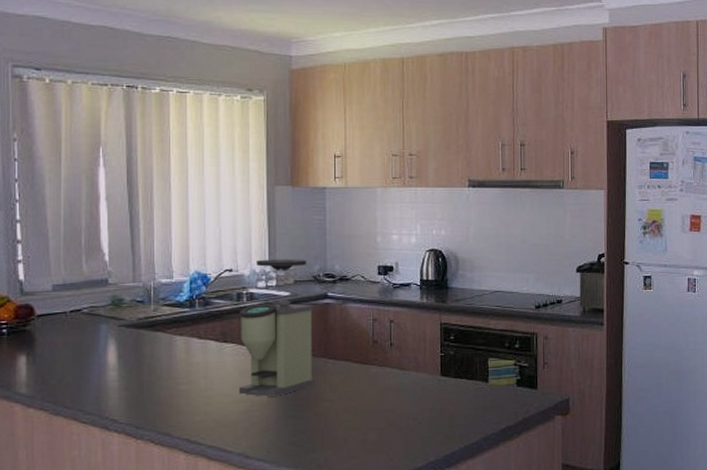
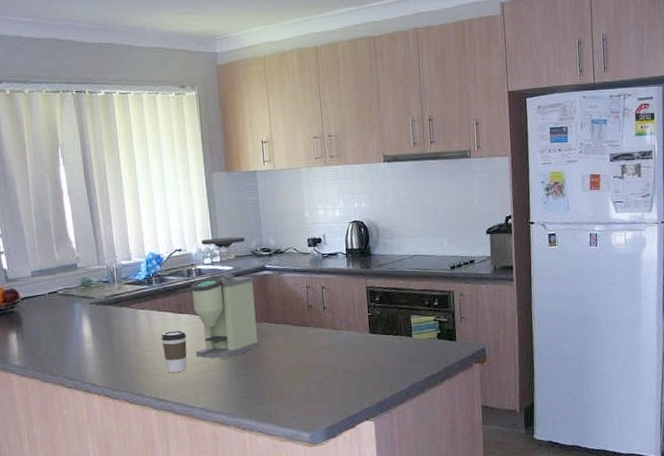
coffee cup: none [199,362,230,410] -> present [161,330,187,373]

